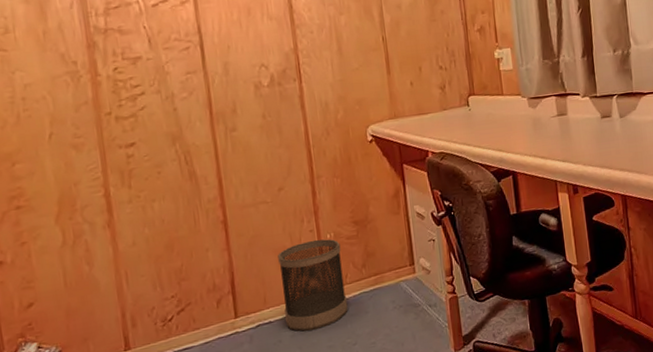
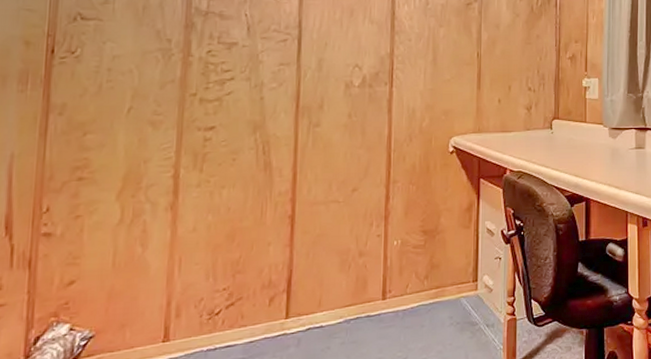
wastebasket: present [278,239,348,332] -> none [338,245,406,340]

